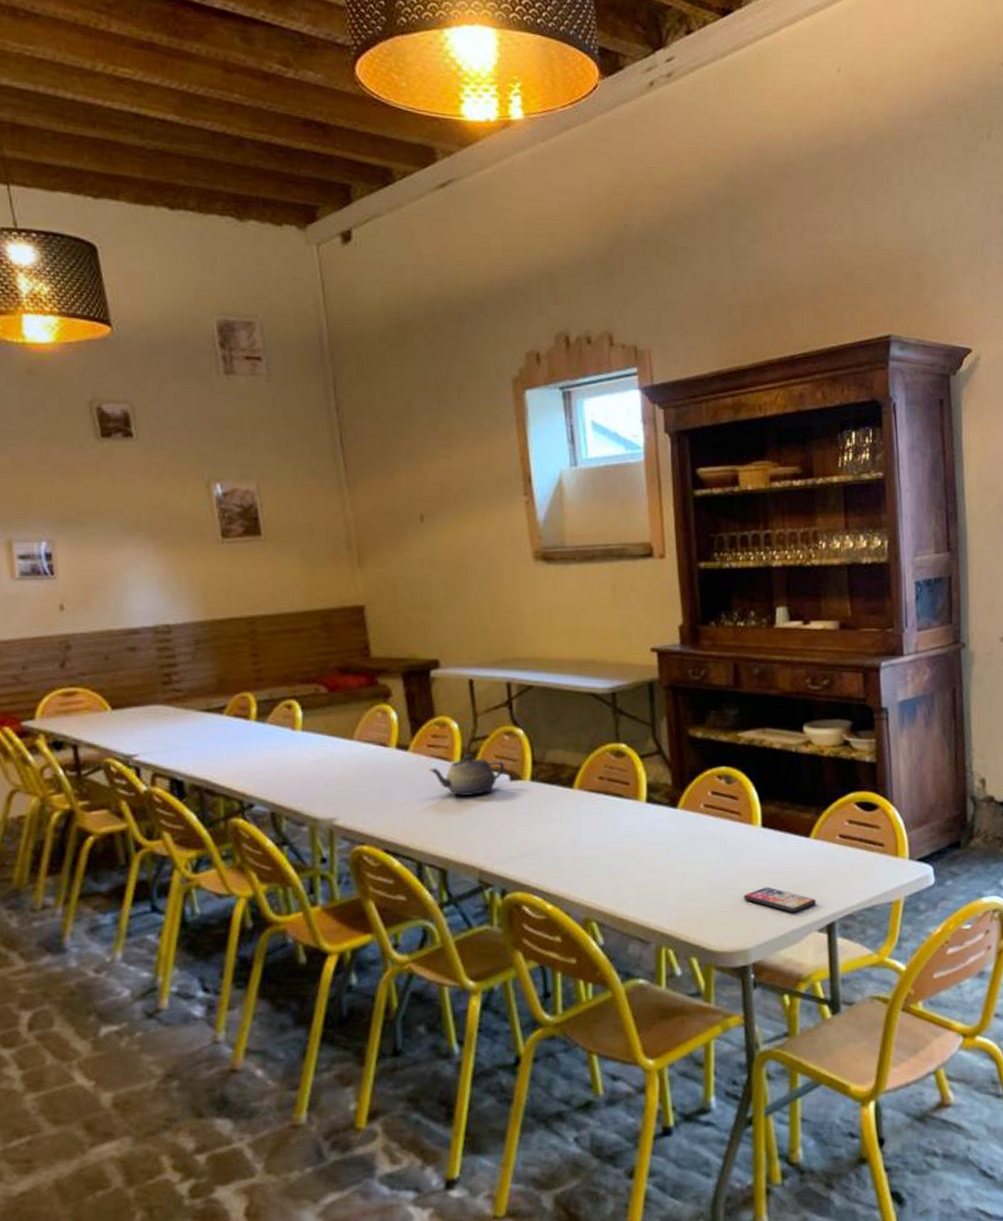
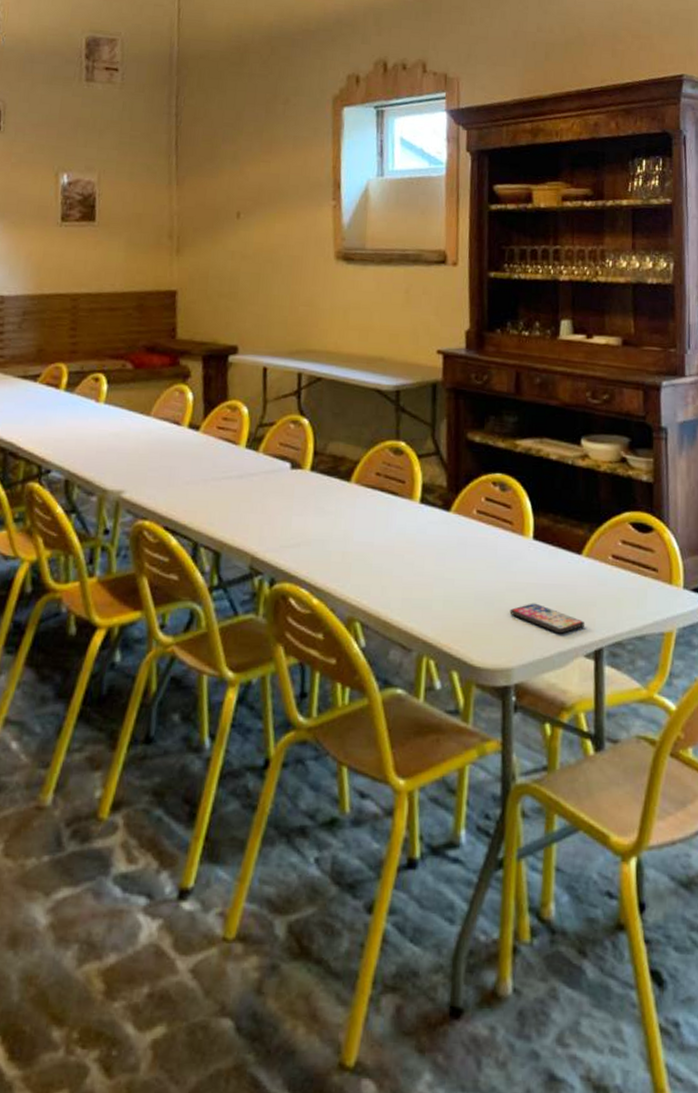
teapot: present [429,754,505,797] -> none [216,439,287,481]

